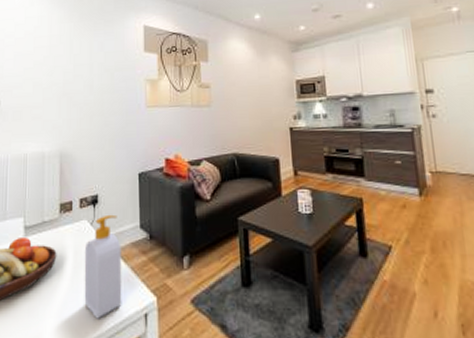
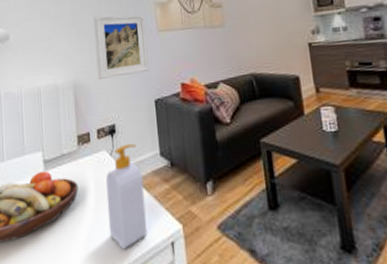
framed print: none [84,88,135,150] -> present [93,14,149,79]

